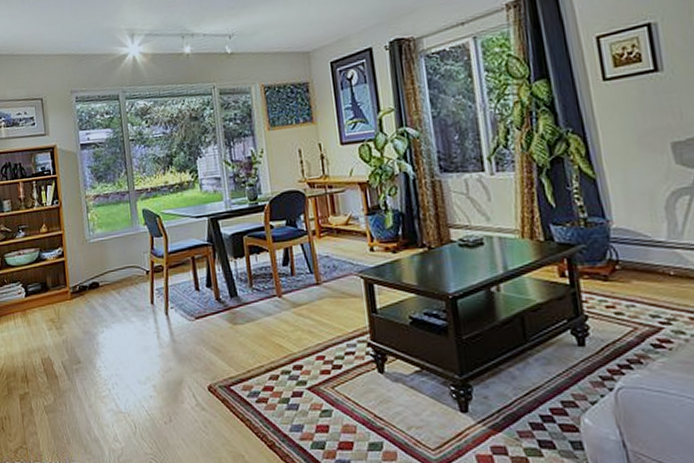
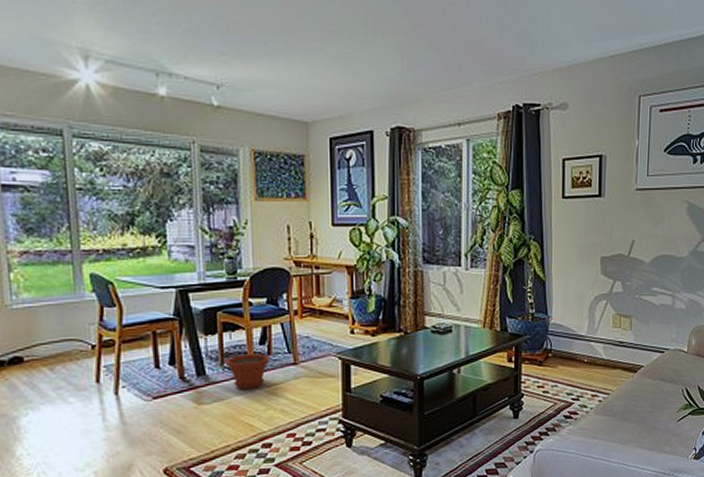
plant pot: none [254,274,294,311] -> present [226,353,270,390]

